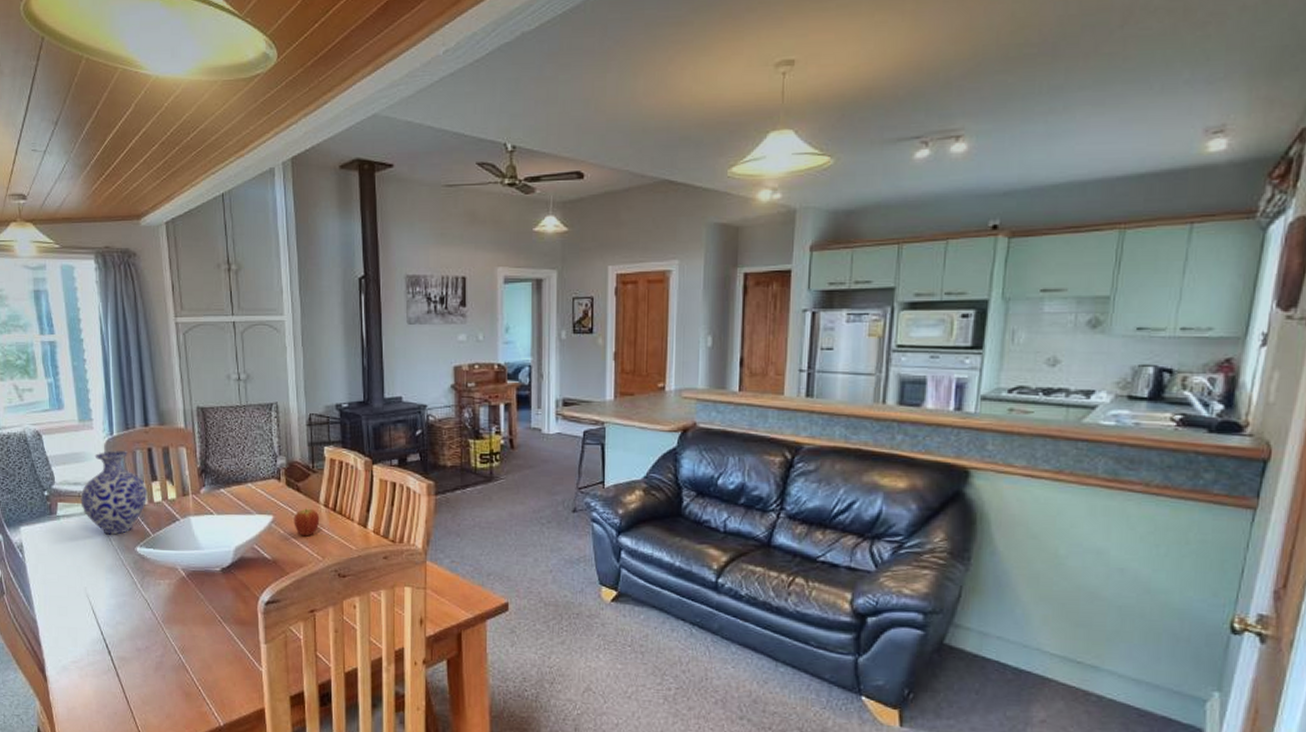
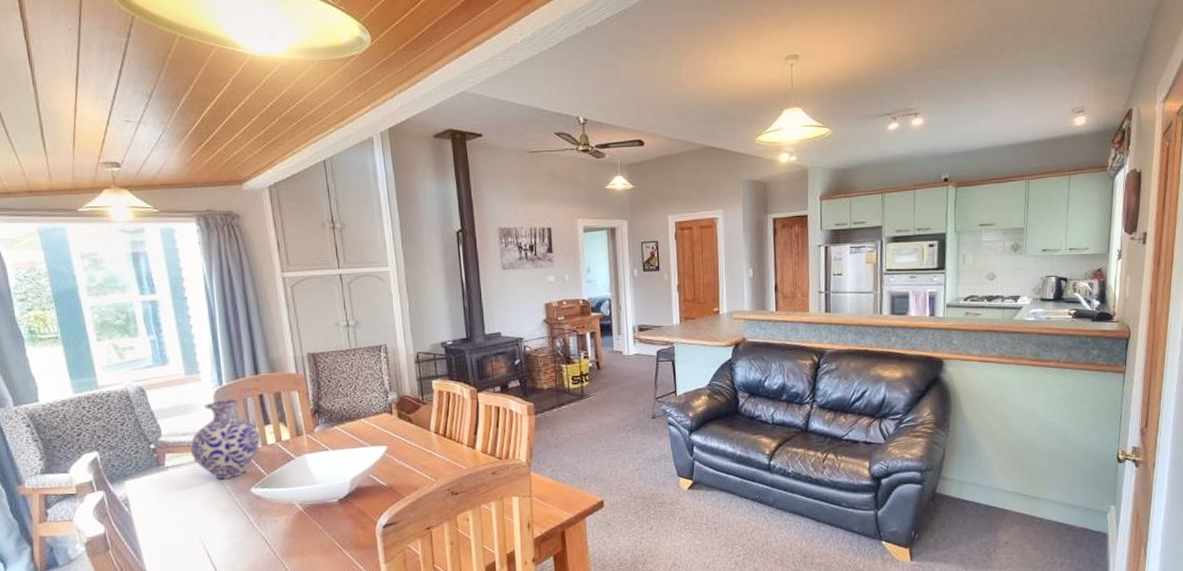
fruit: present [294,508,320,537] -> none [406,436,432,462]

